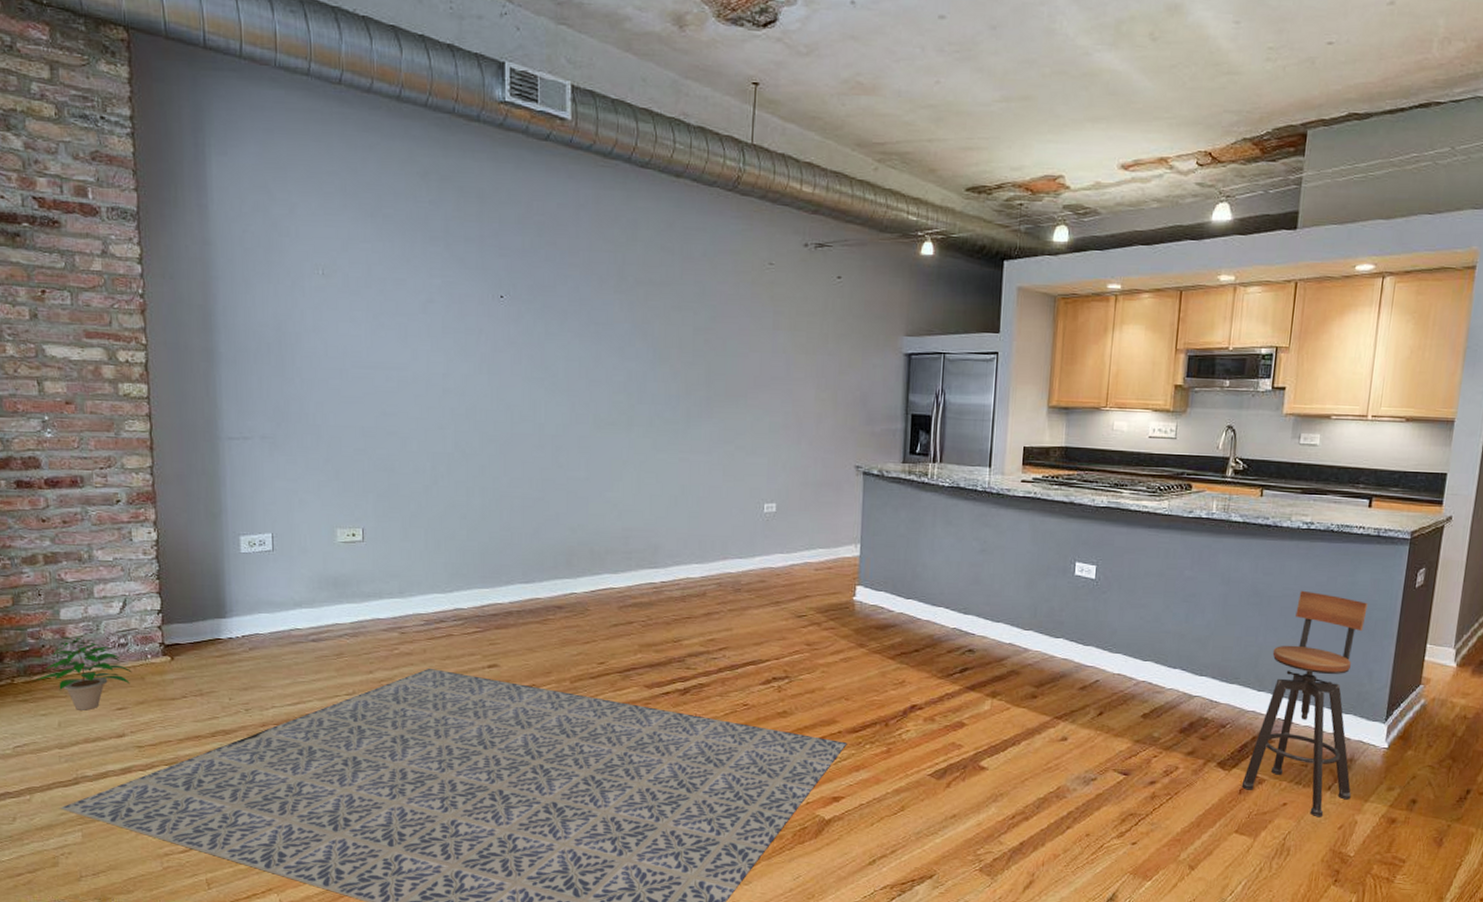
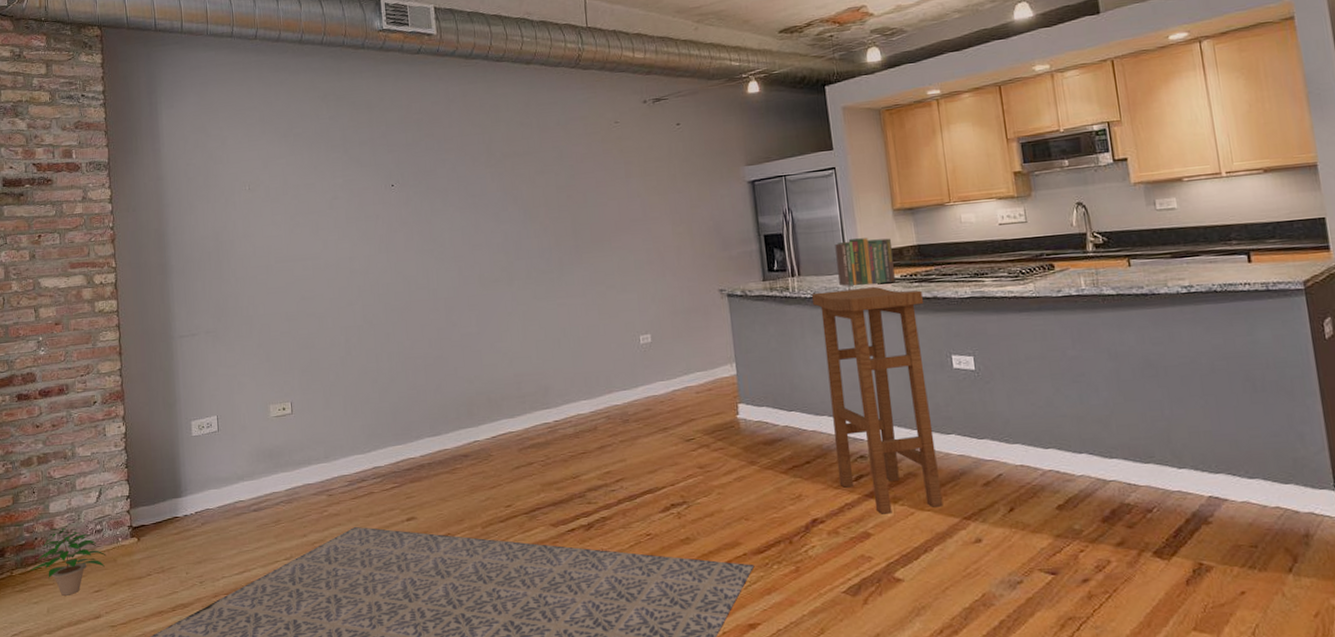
bar stool: none [943,482,1061,707] -> present [812,286,943,514]
books: none [980,431,1041,483] -> present [835,238,896,287]
bar stool: present [1241,590,1368,818] -> none [1183,356,1319,605]

